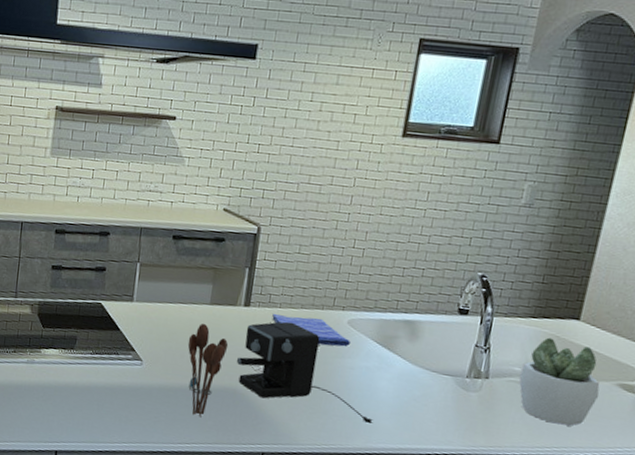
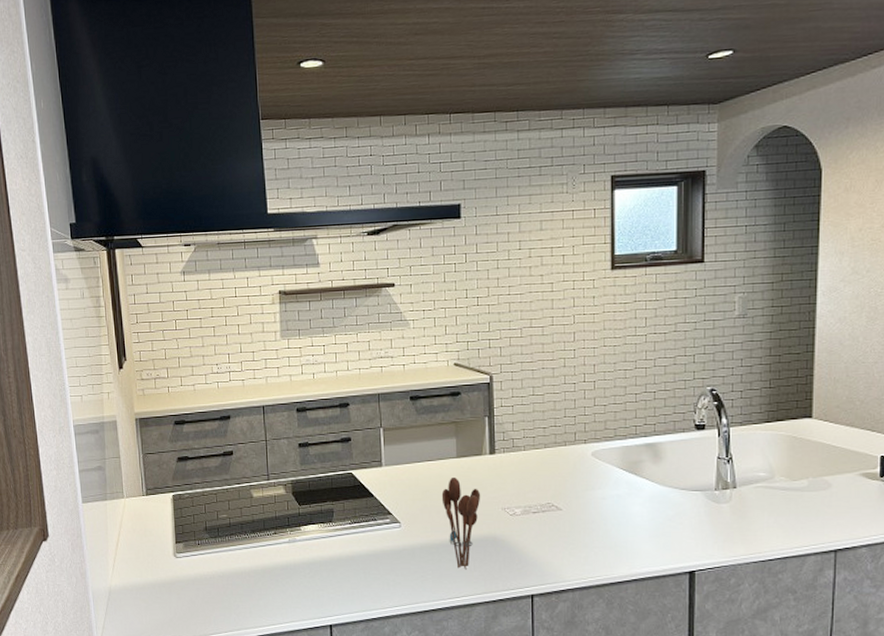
coffee maker: present [236,321,374,424] -> none [491,463,634,551]
dish towel: present [272,313,351,347] -> none [518,454,599,481]
succulent plant: present [519,337,600,426] -> none [765,439,845,522]

